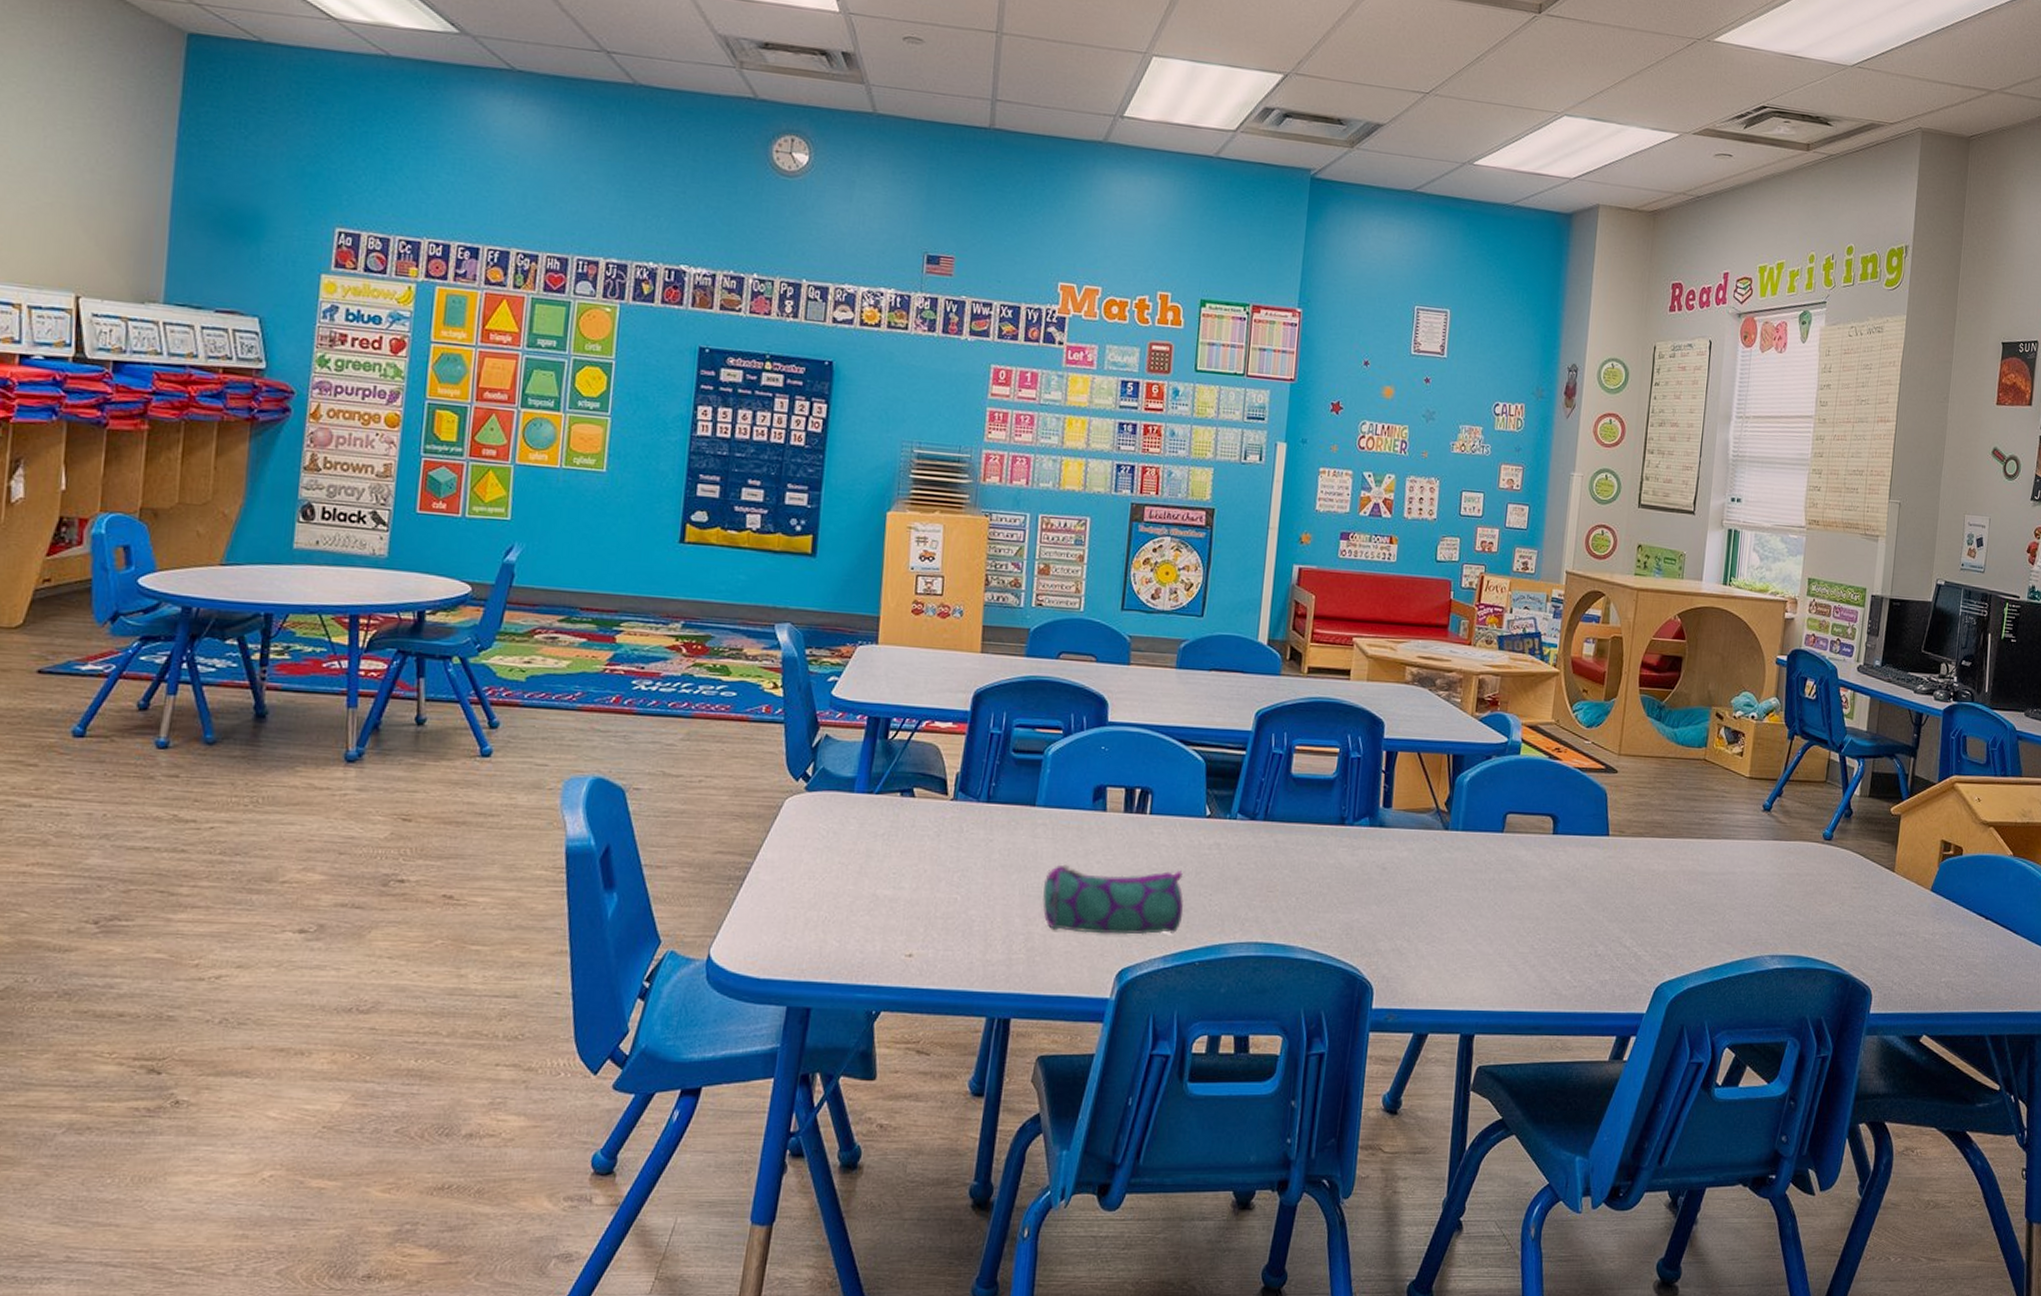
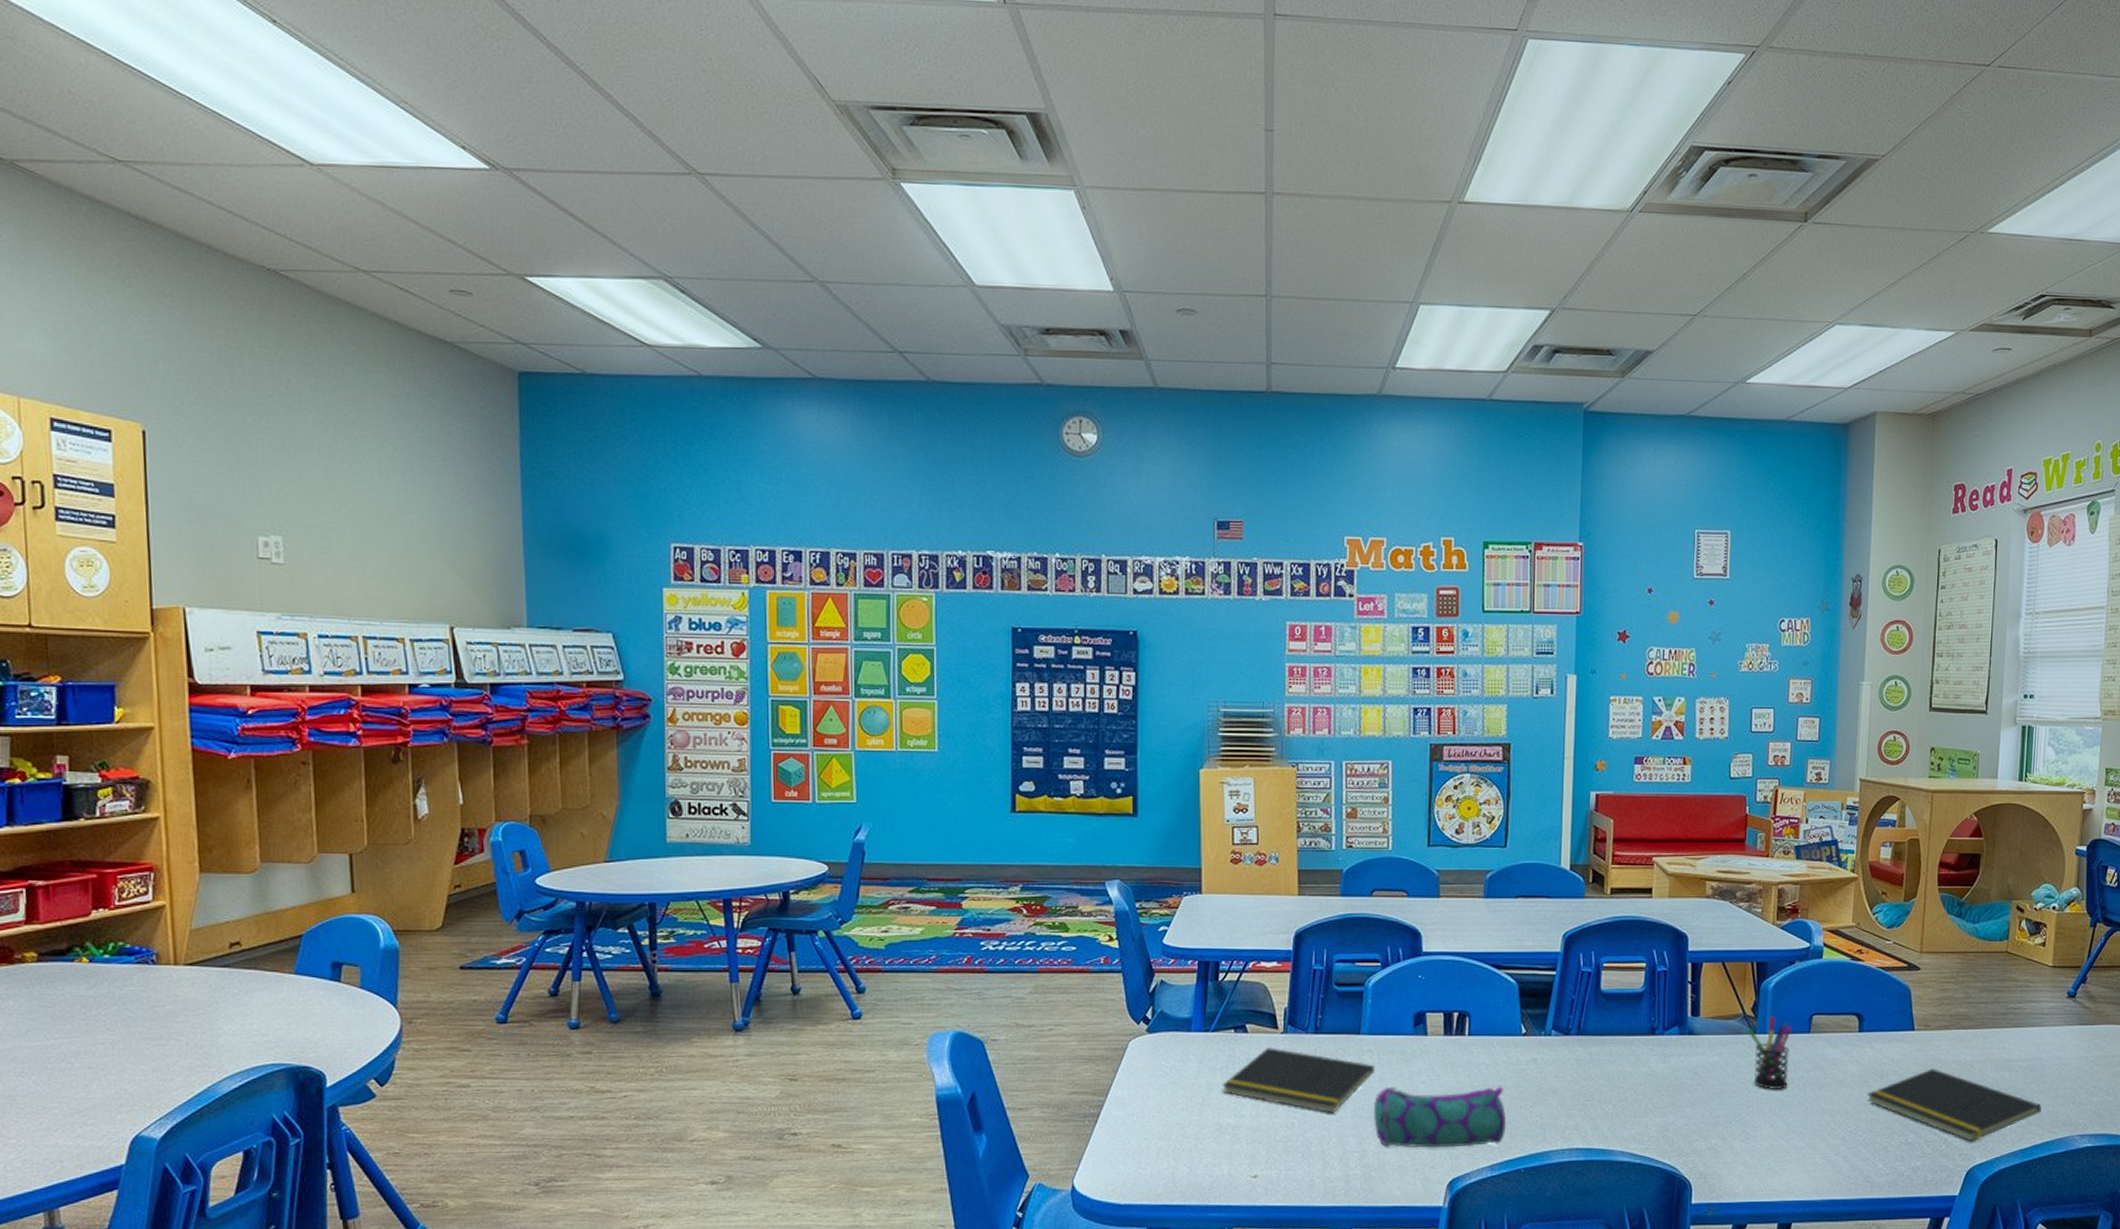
notepad: none [882,814,1049,890] -> present [1222,1046,1376,1113]
pen holder: none [1440,812,1485,891] -> present [1748,1016,1792,1091]
notepad: none [1558,877,1733,957] -> present [1867,1069,2042,1142]

